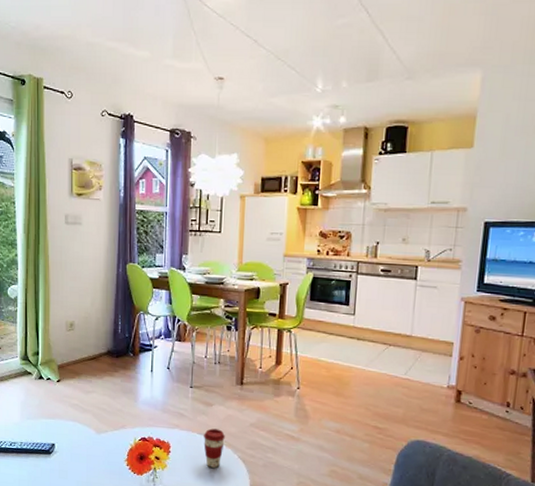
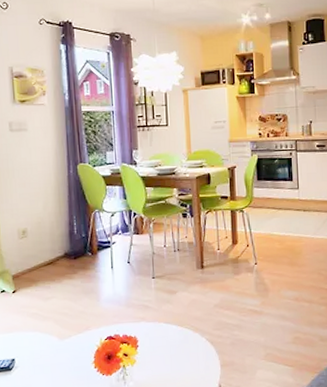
coffee cup: present [203,428,225,468] -> none [170,315,191,355]

